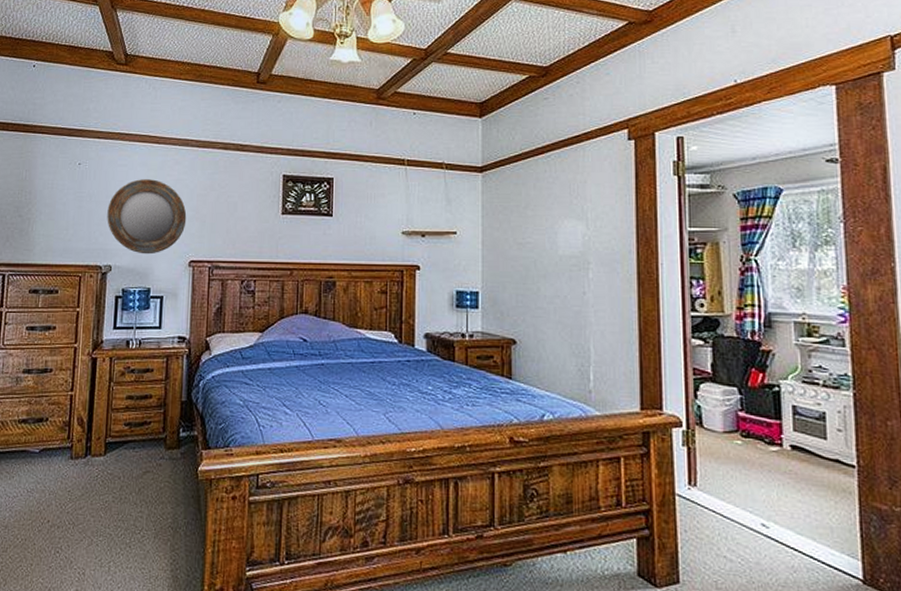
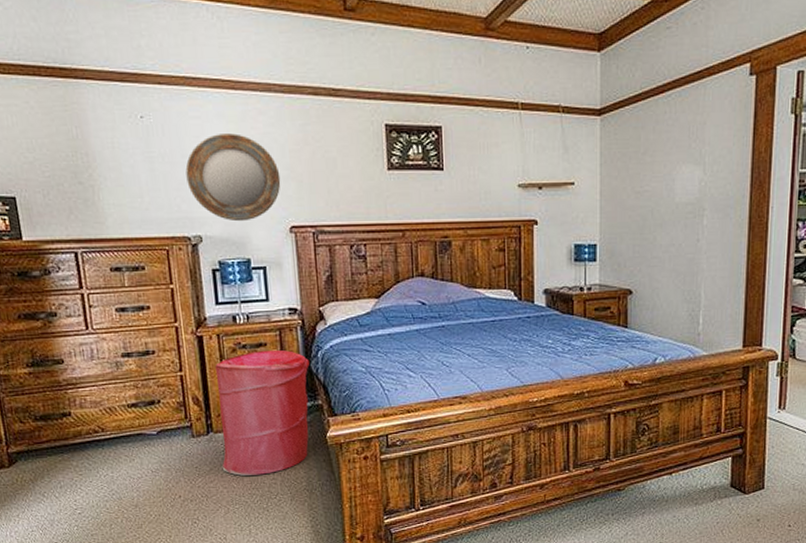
laundry hamper: none [94,376,190,506] -> present [215,350,309,476]

